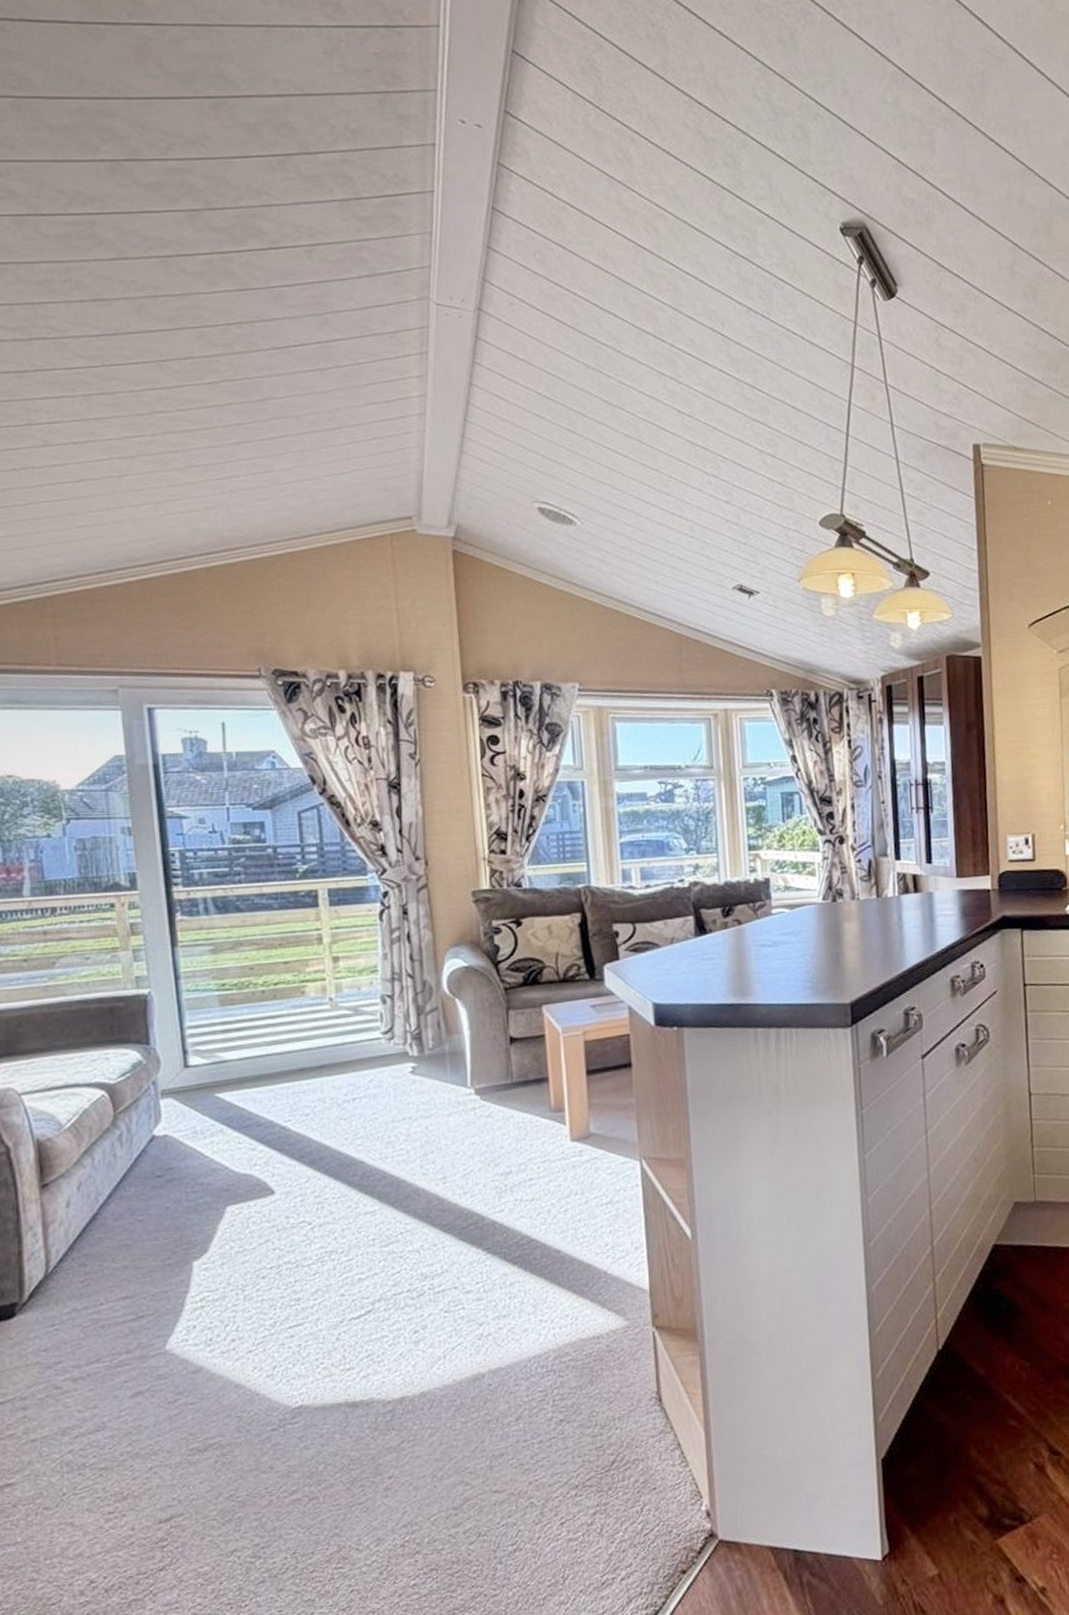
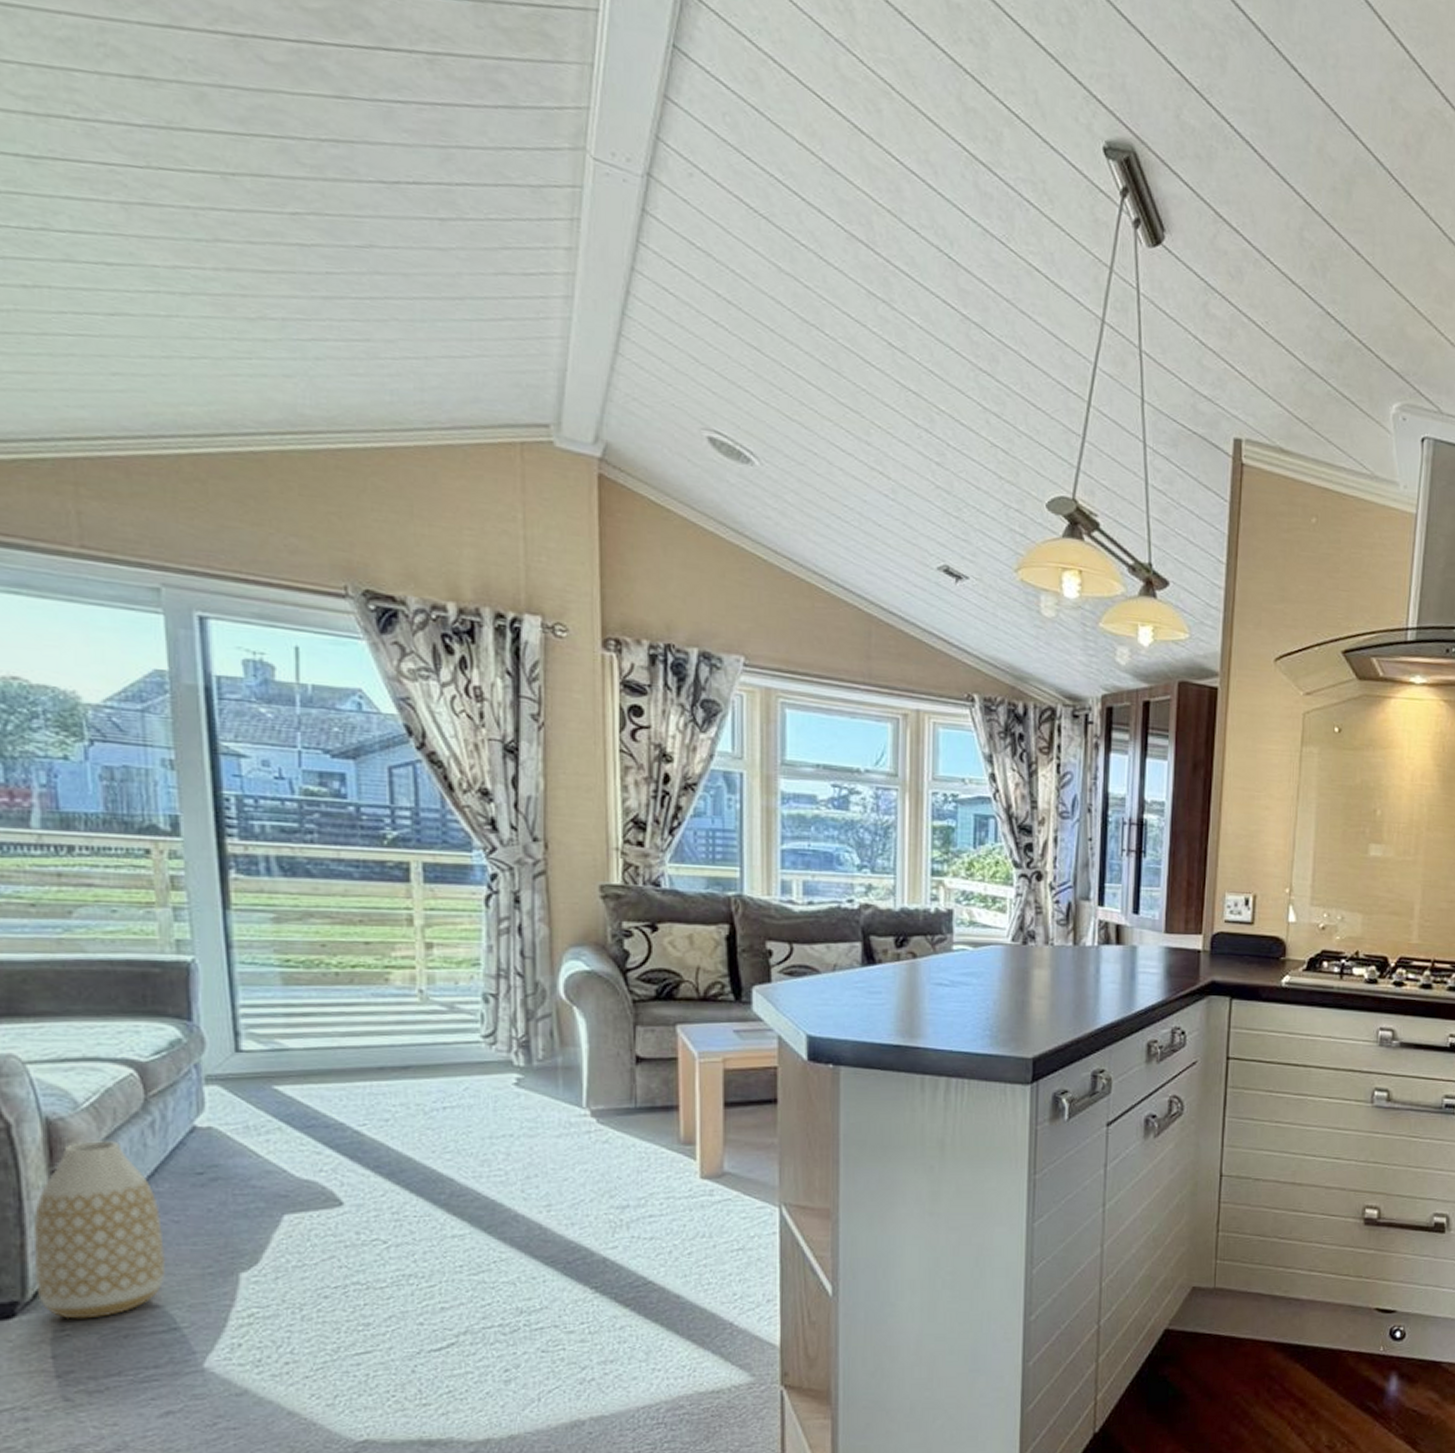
vase: none [28,1154,134,1315] -> present [32,1139,167,1319]

